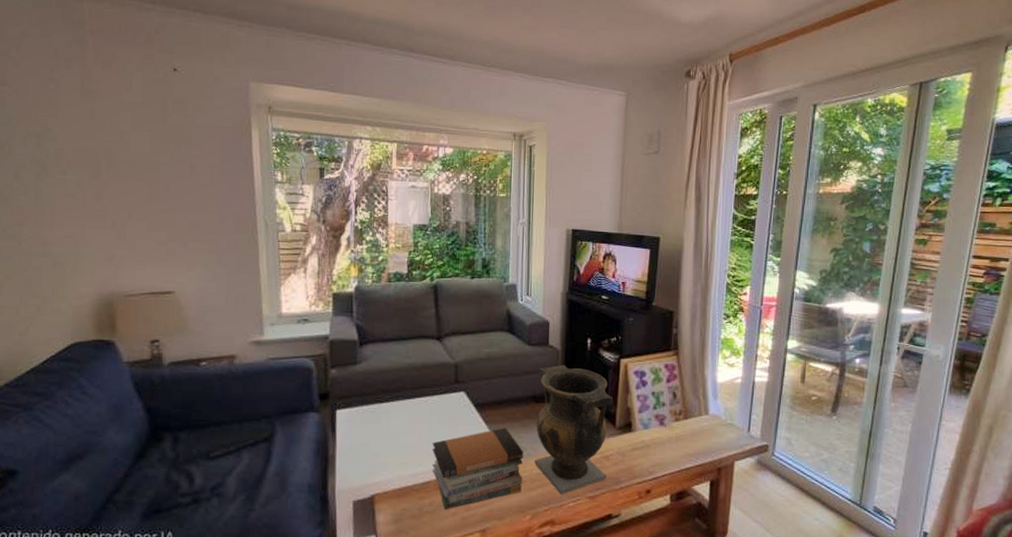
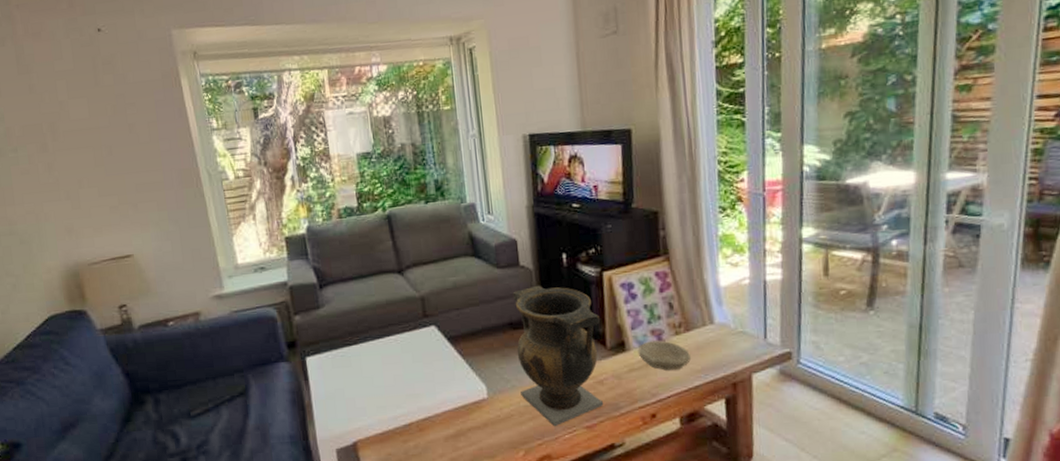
book stack: present [432,427,524,510] -> none [408,359,511,452]
bowl: none [642,425,687,452] -> present [637,340,692,371]

